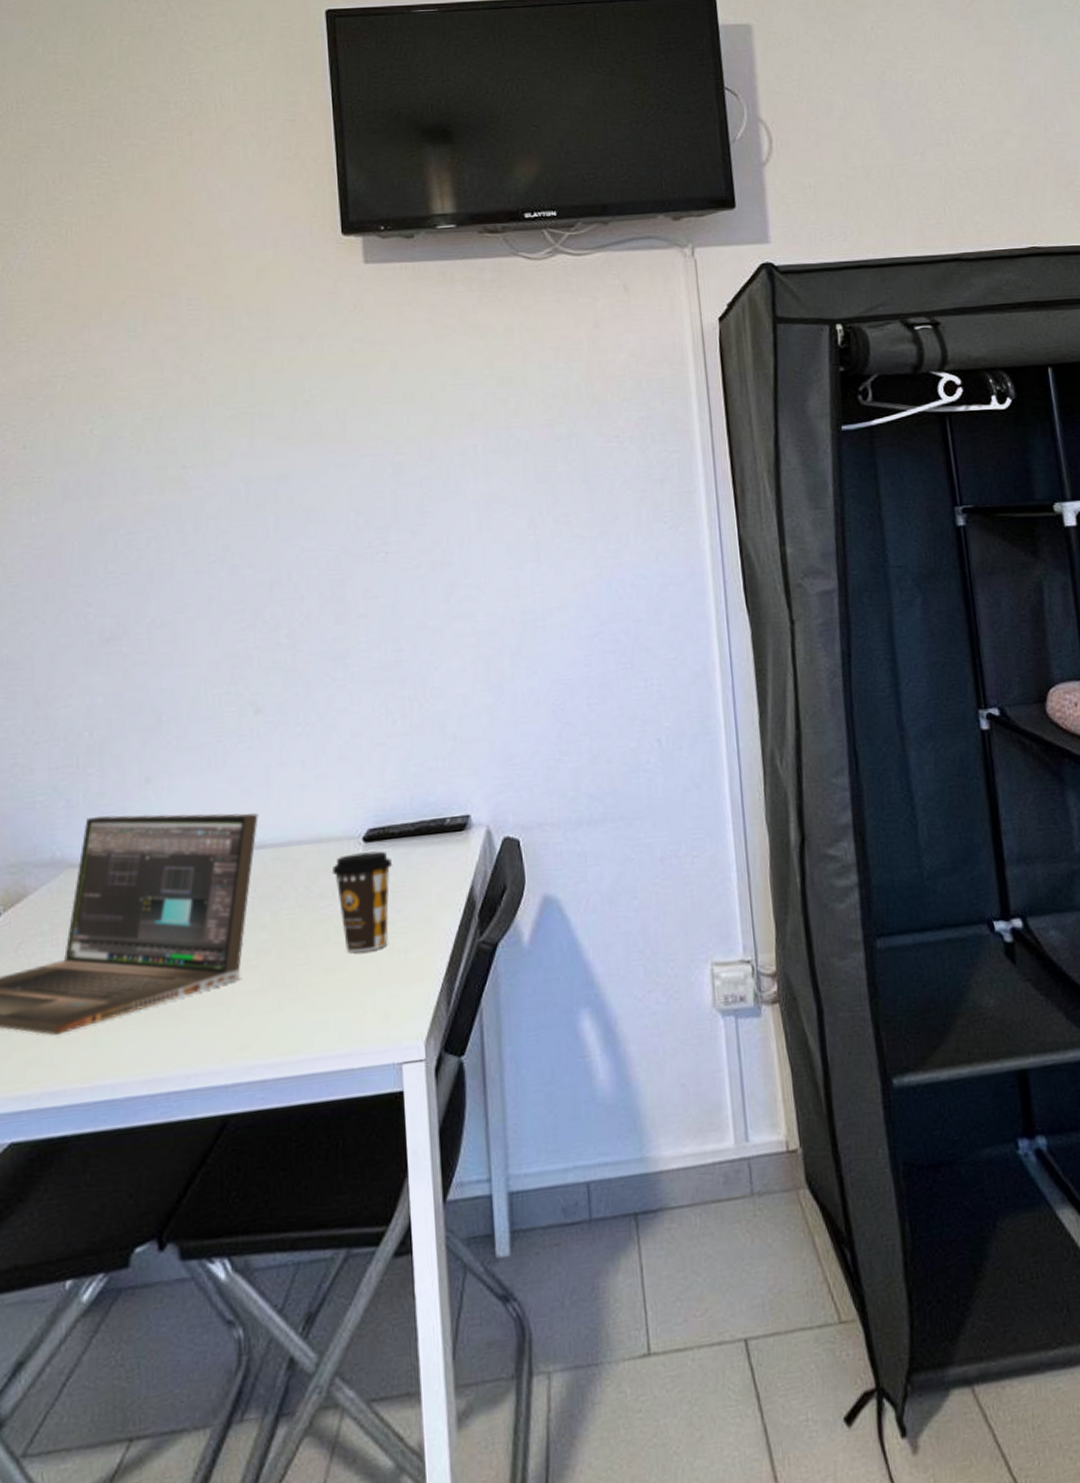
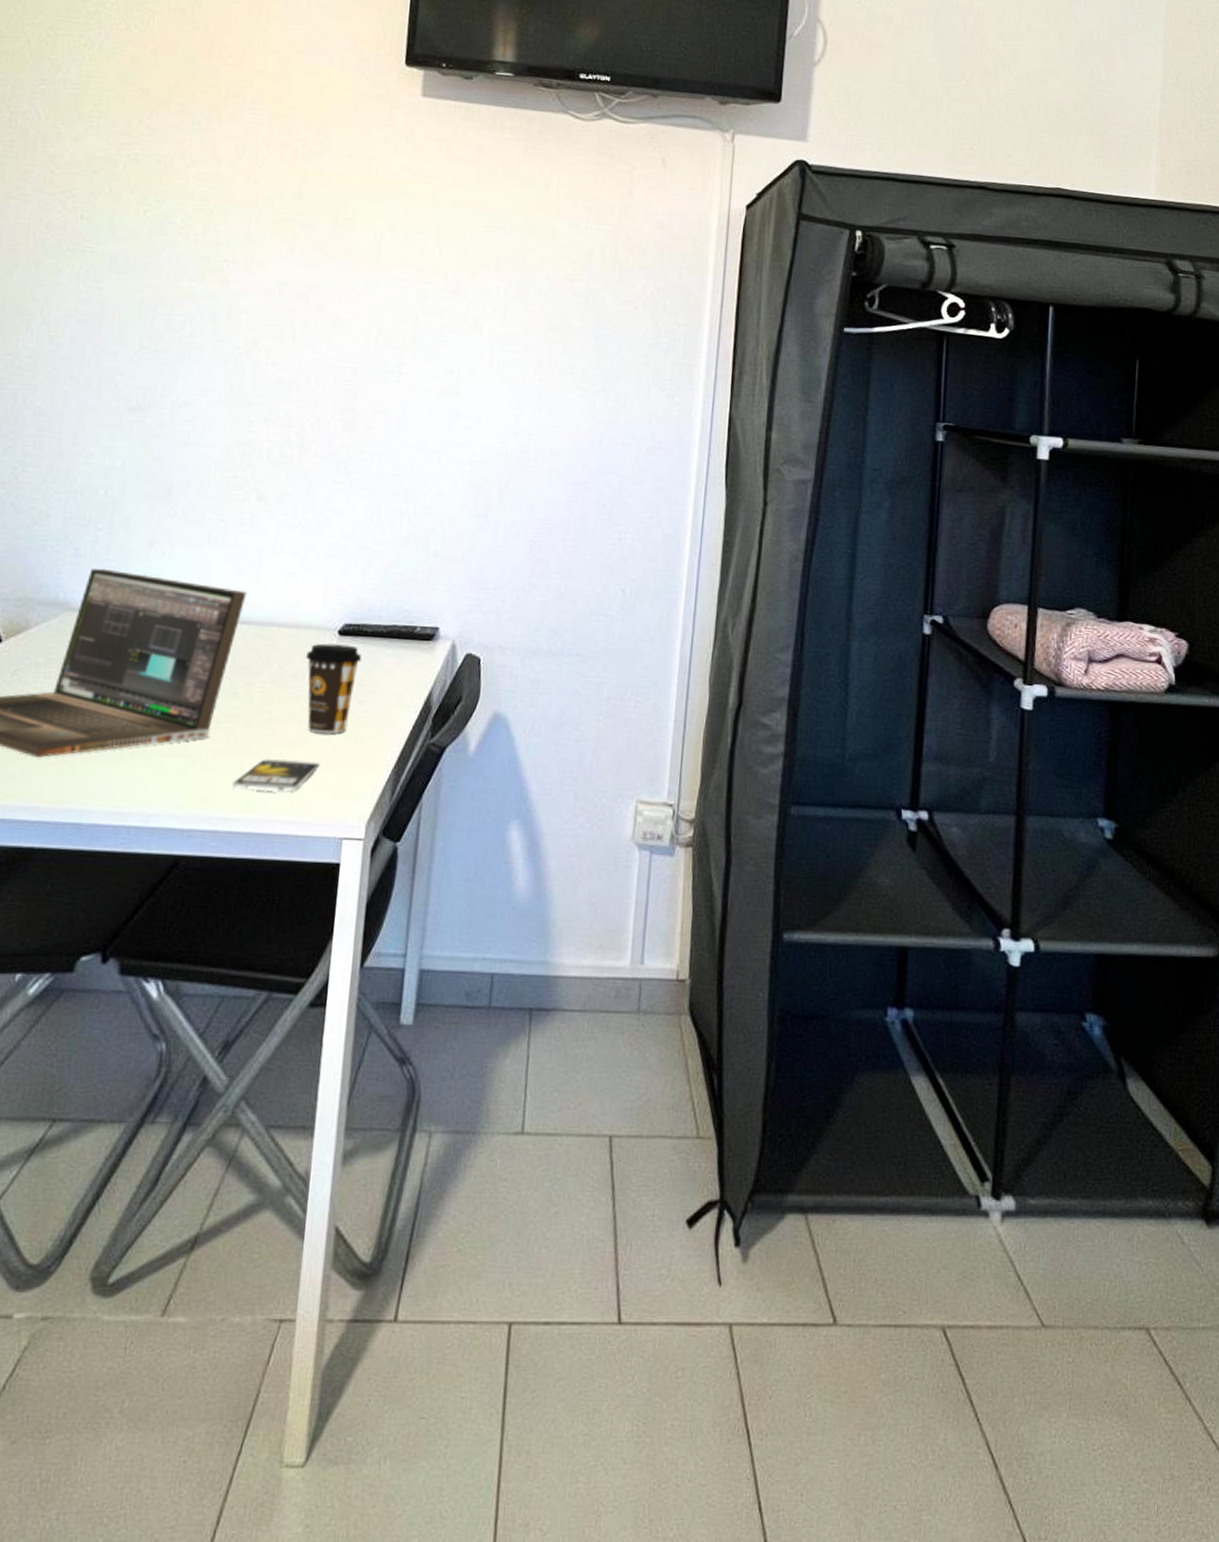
smartphone: none [273,984,365,1030] -> present [232,758,320,792]

